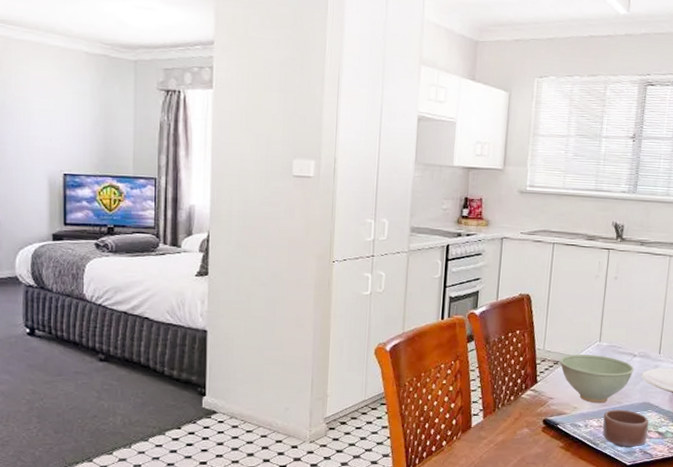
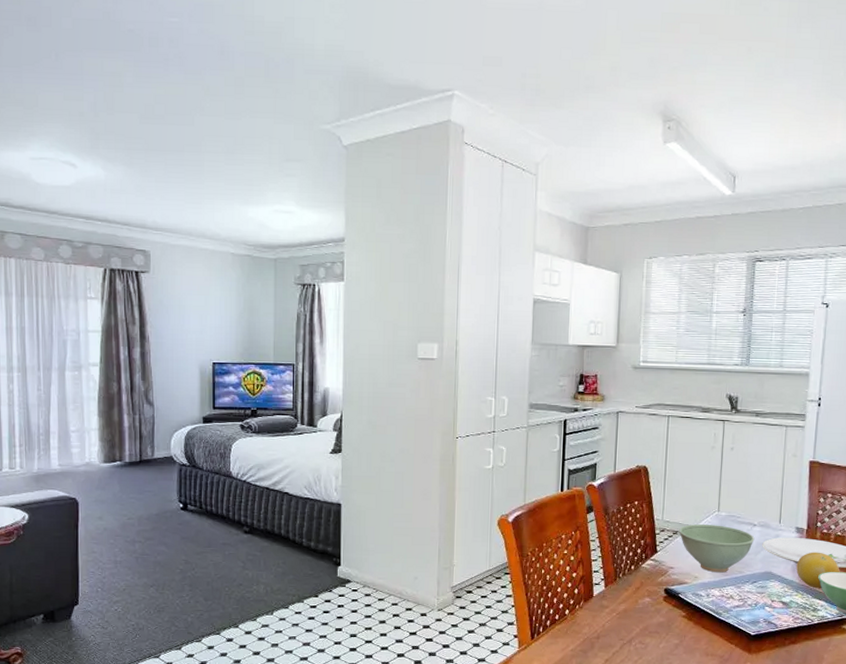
mug: present [602,409,649,448] -> none [724,579,772,618]

